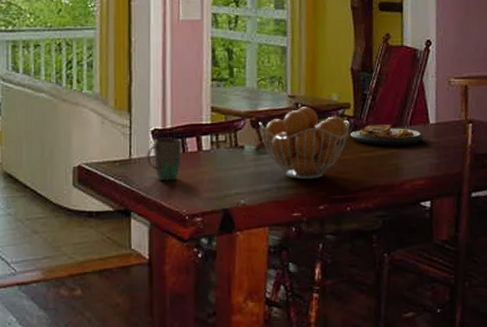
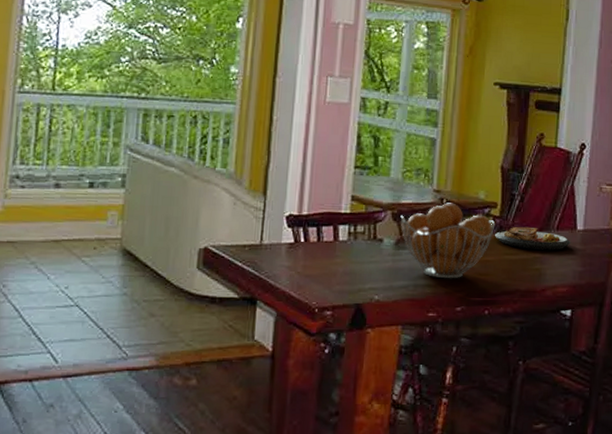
mug: present [147,137,182,181] -> none [279,224,318,271]

